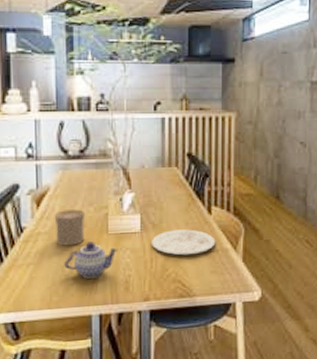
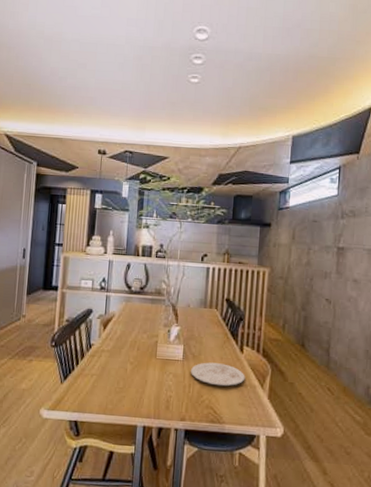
cup: present [54,209,85,246] -> none [115,334,139,364]
teapot: present [64,241,119,279] -> none [119,363,164,394]

